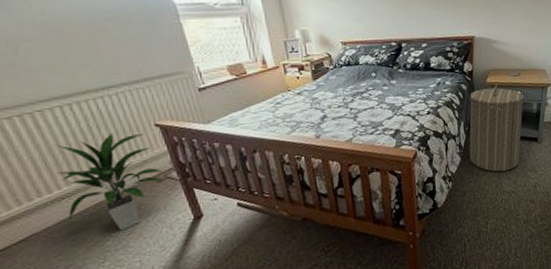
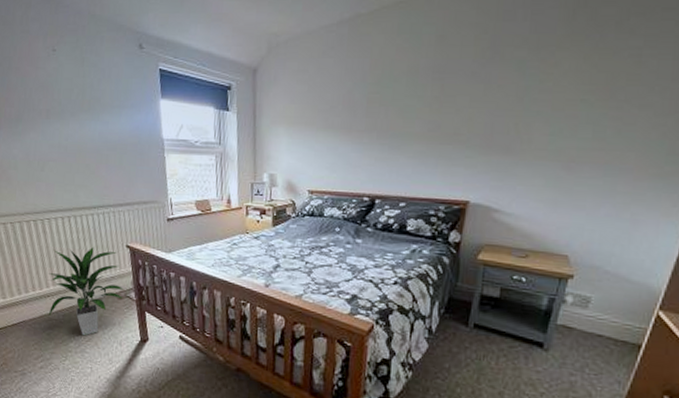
laundry hamper: present [469,83,524,172] -> none [440,262,530,377]

